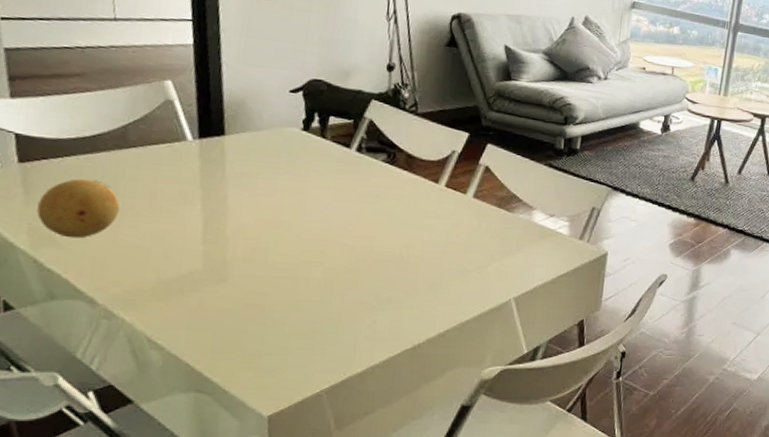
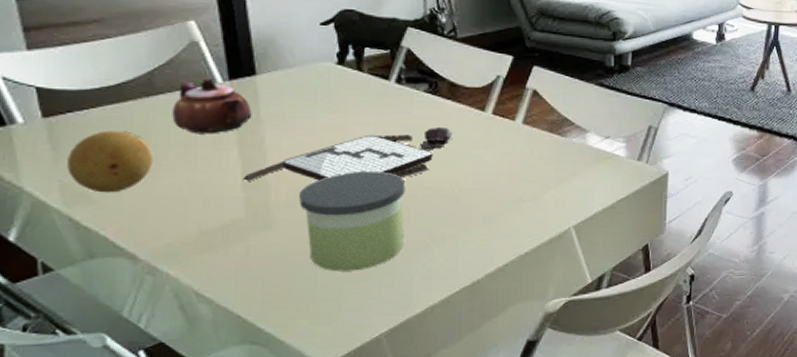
teapot: none [141,134,218,189] -> present [172,77,252,134]
board game: none [203,195,406,243] -> present [242,126,453,181]
candle: none [255,232,358,328] -> present [299,170,406,272]

